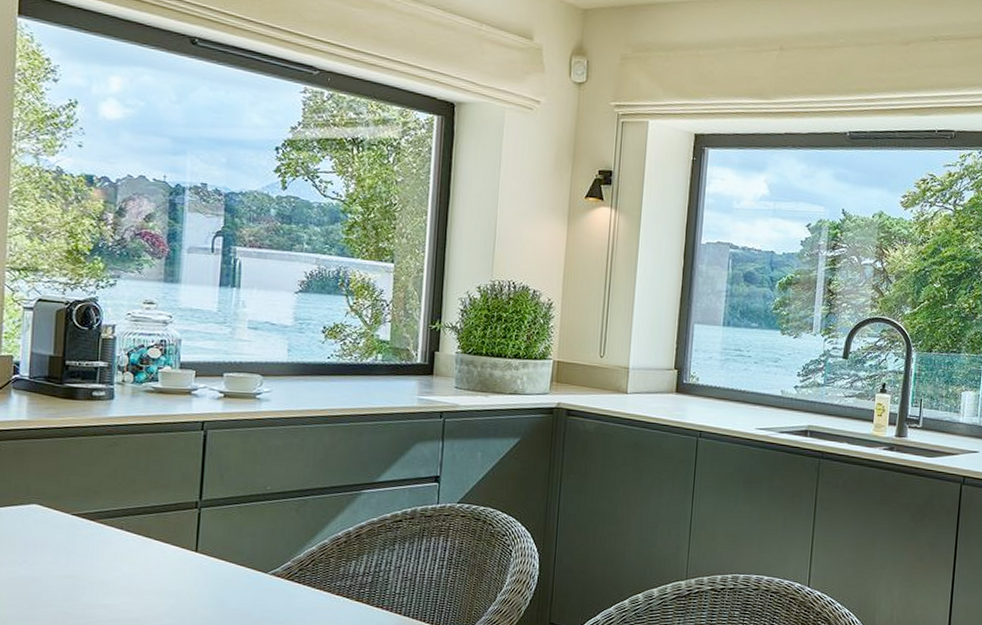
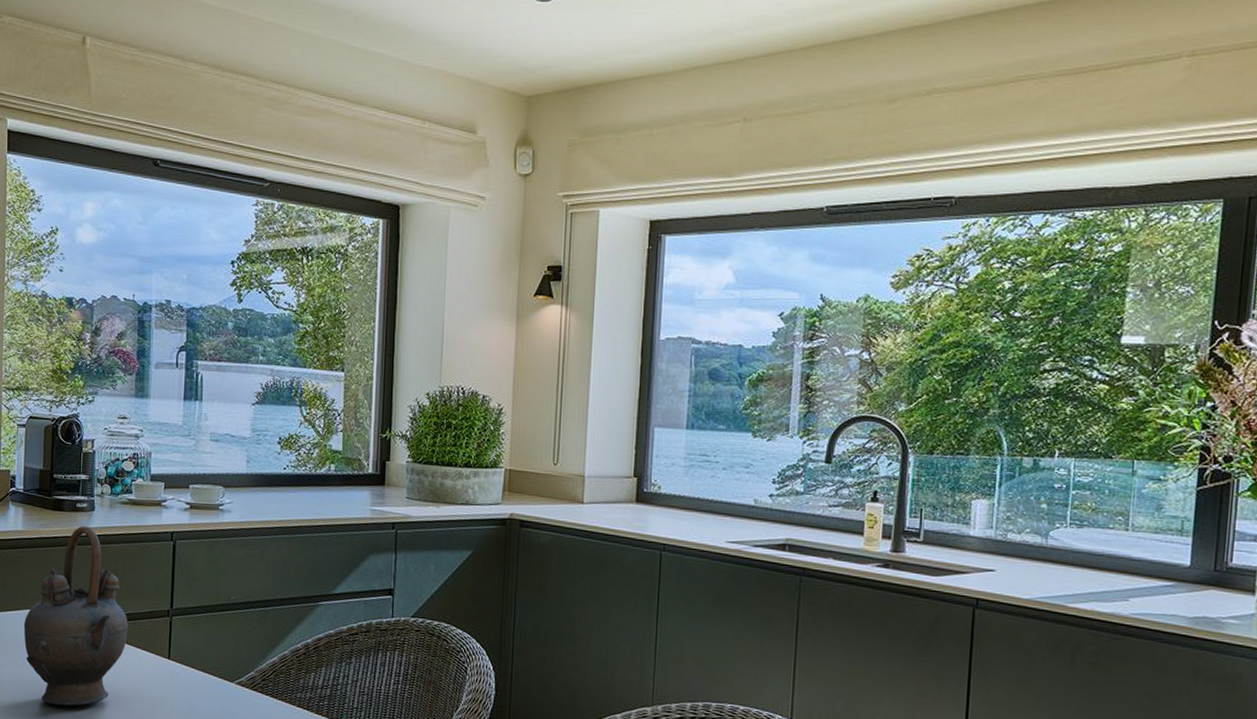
teapot: none [26,415,150,605] -> present [23,526,128,706]

